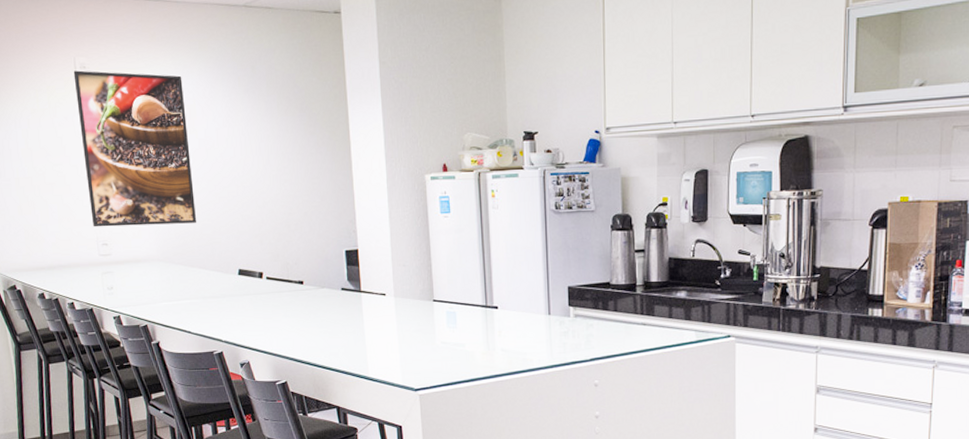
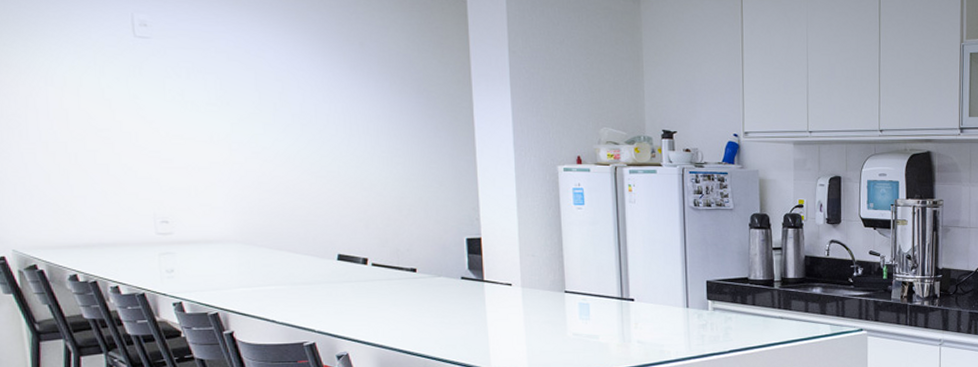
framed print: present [73,70,196,227] -> none [130,28,286,203]

